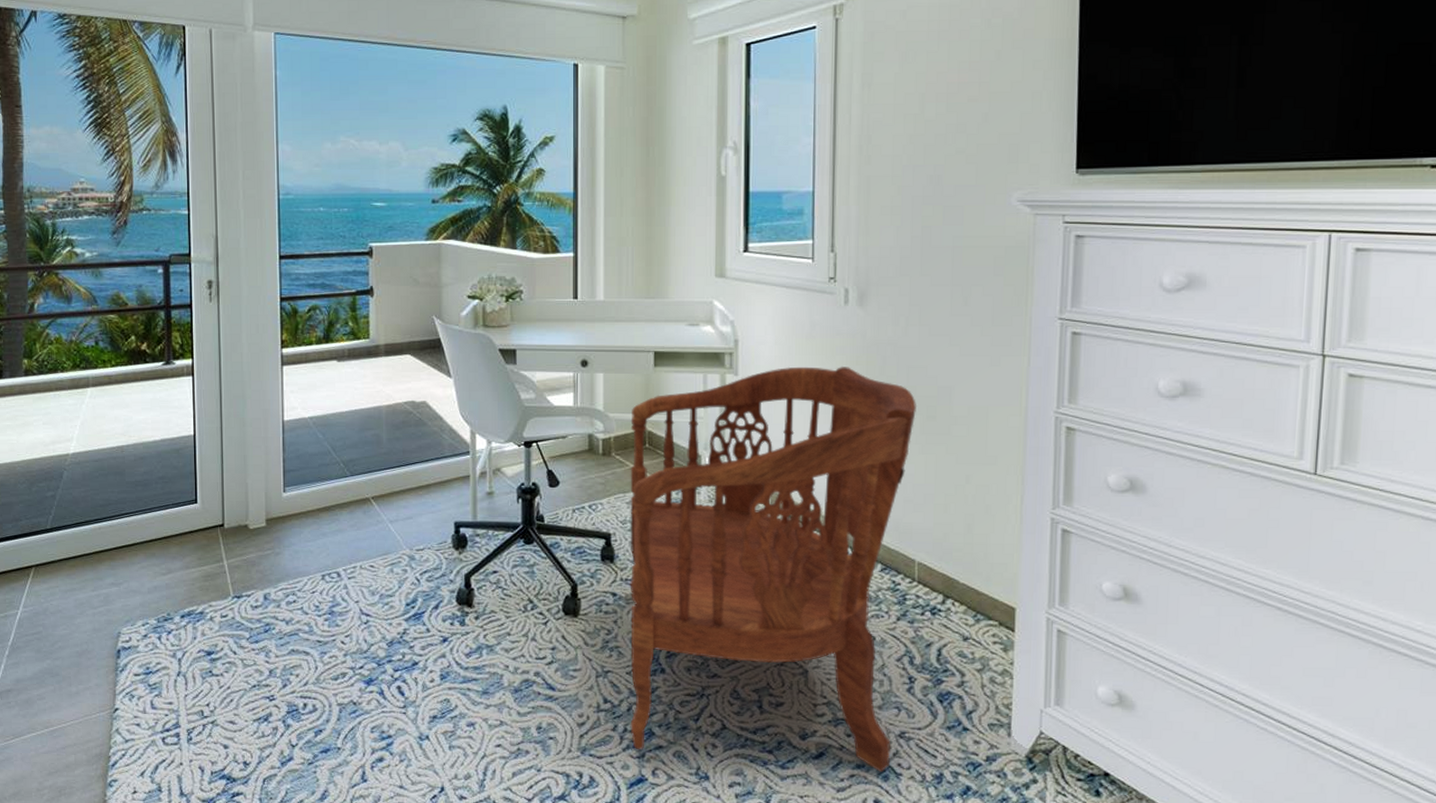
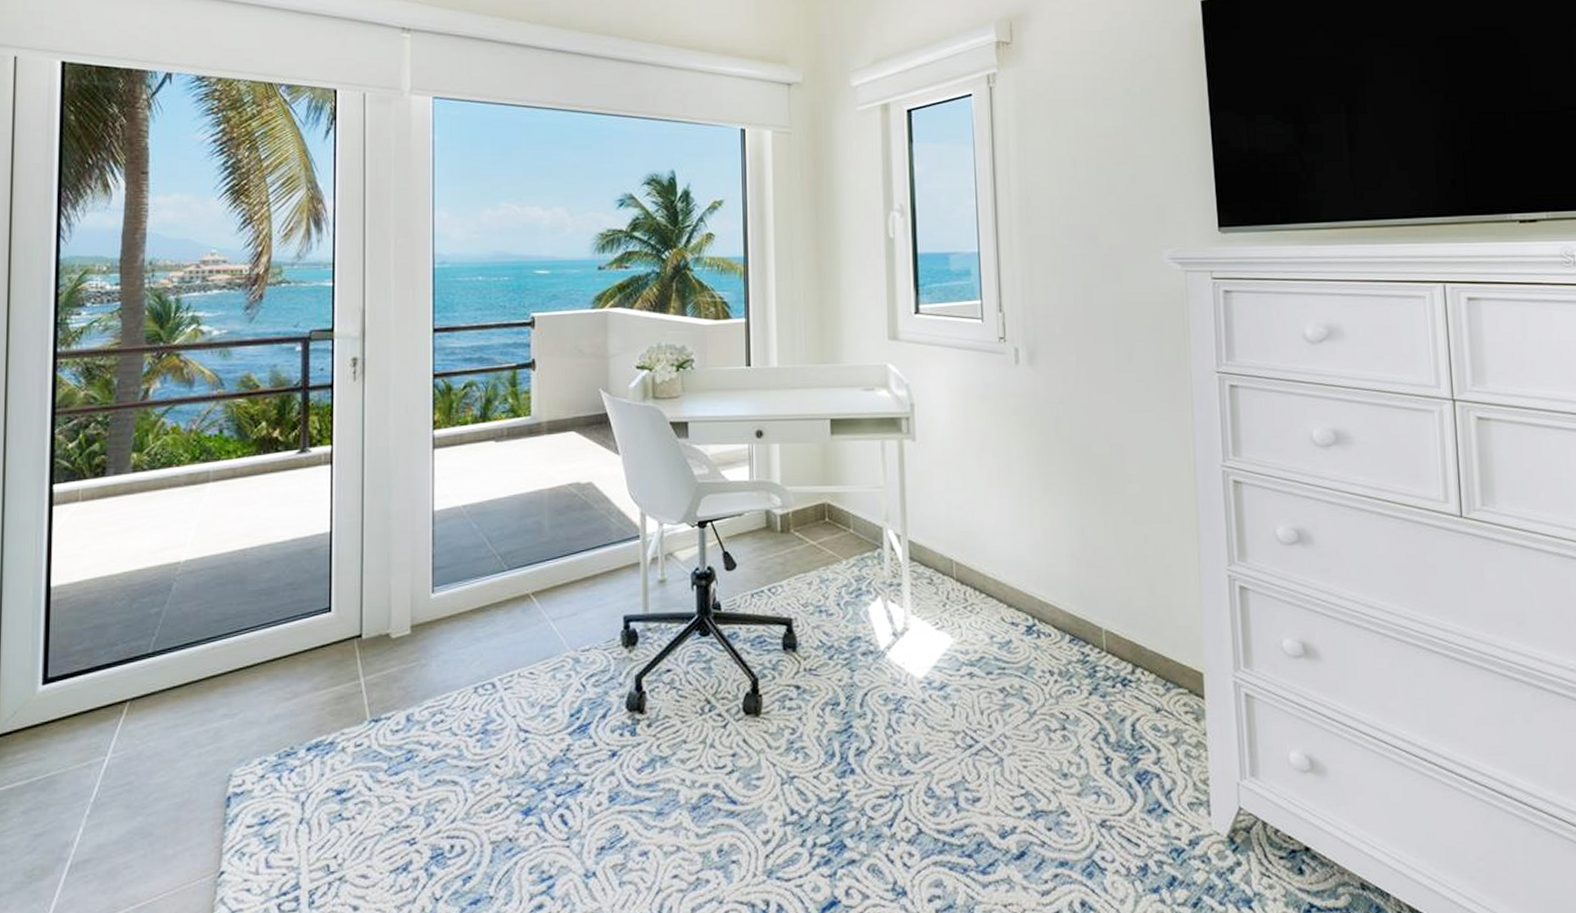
armchair: present [629,366,916,772] -> none [809,427,1093,868]

